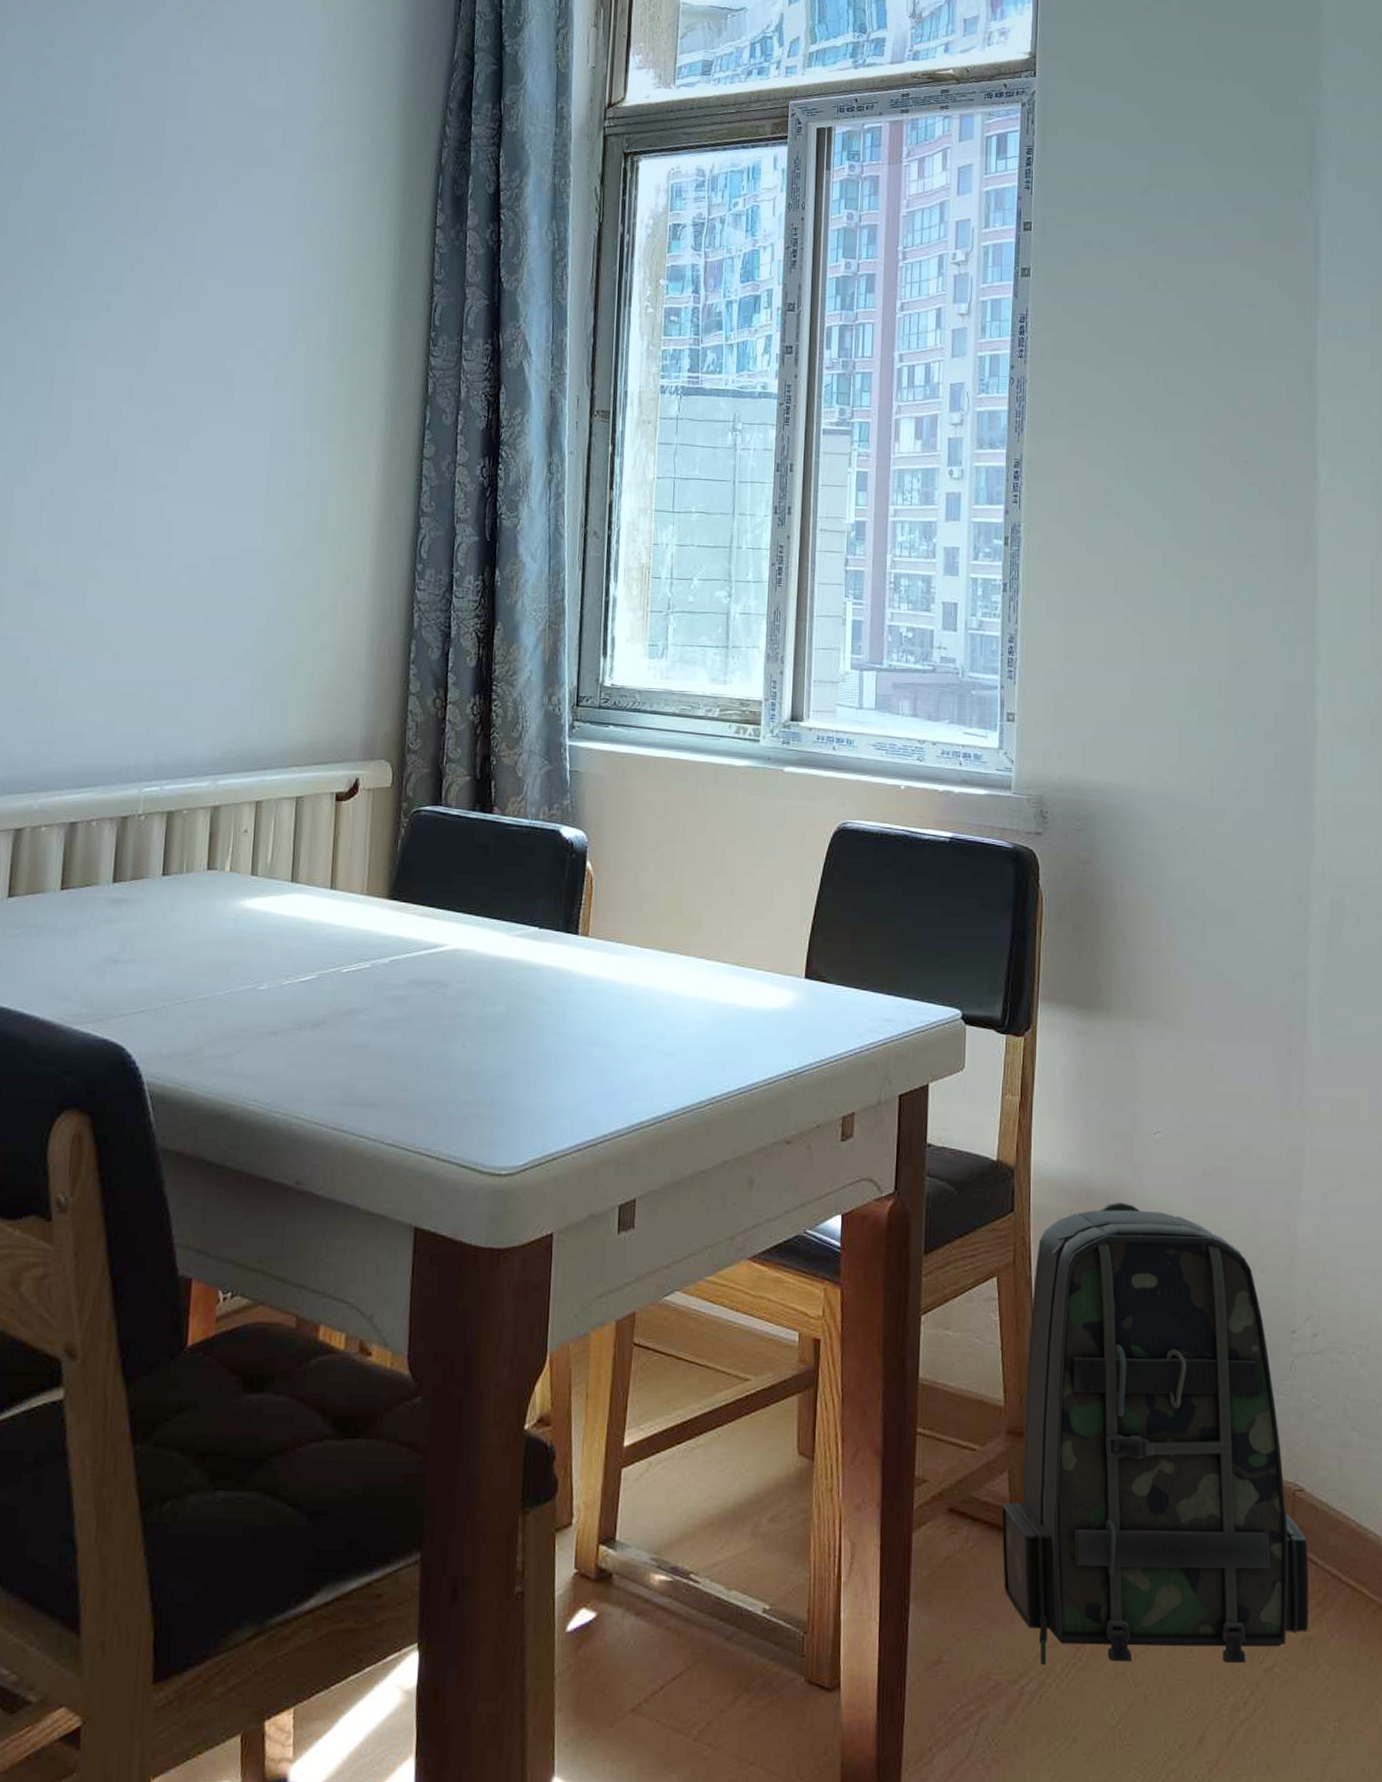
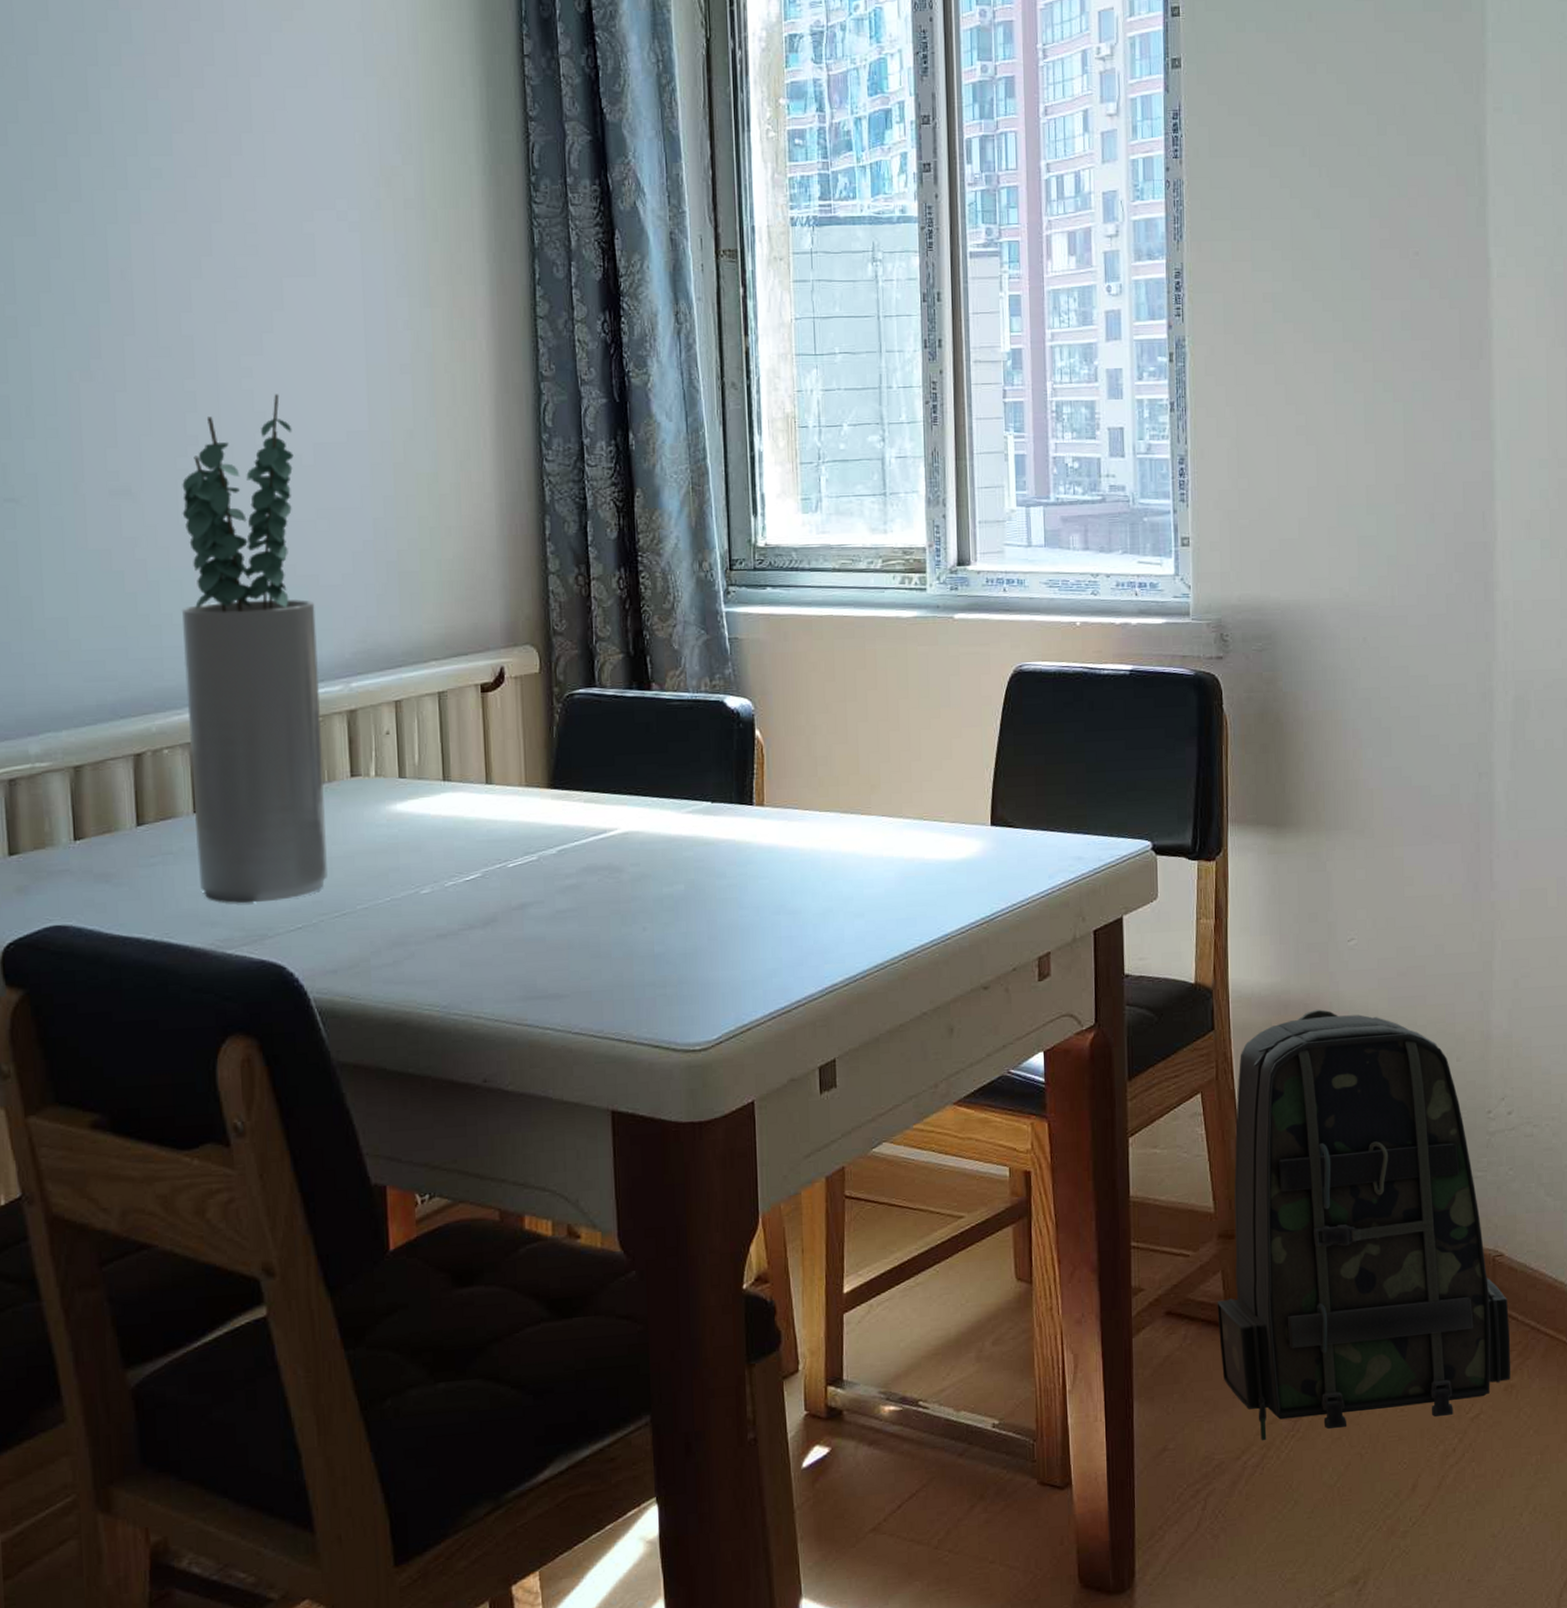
vase: none [57,509,195,983] -> present [181,394,328,903]

